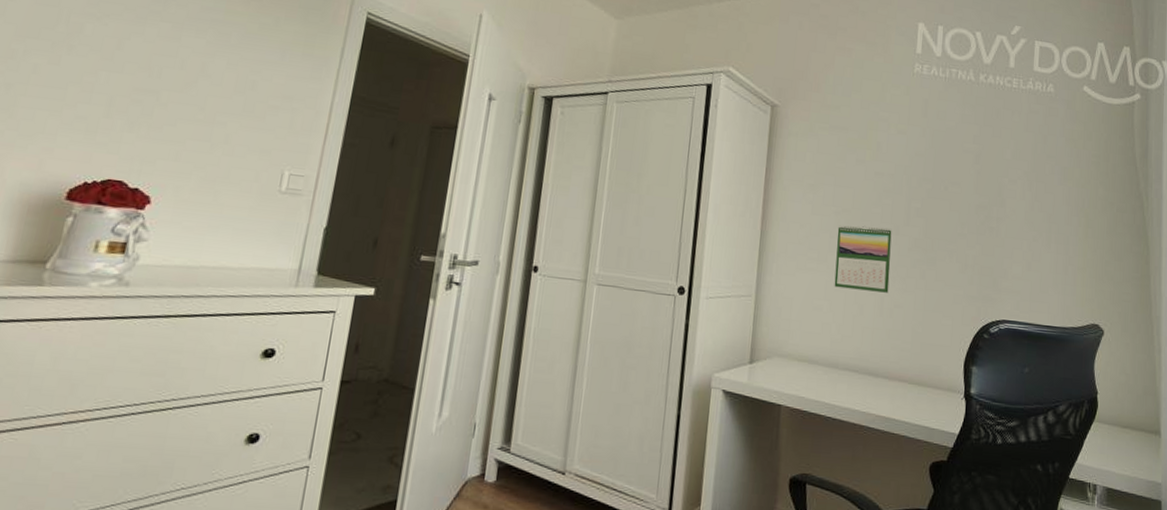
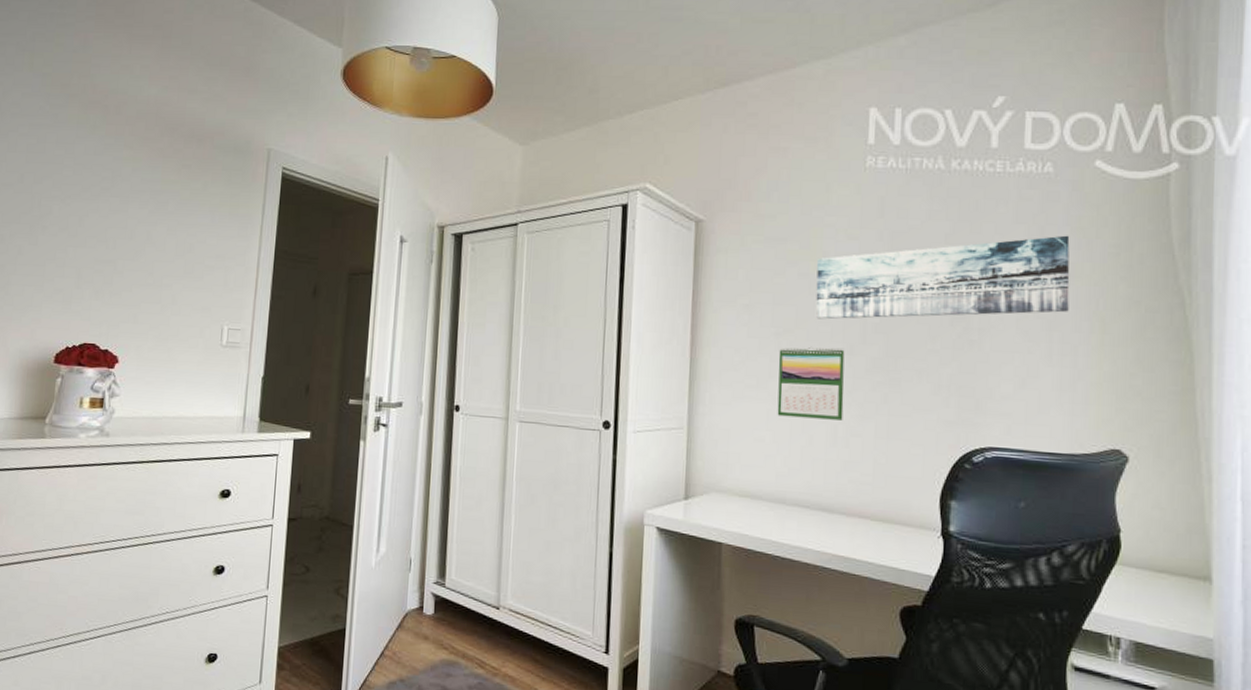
wall art: none [869,144,1065,208] -> present [815,235,1070,320]

